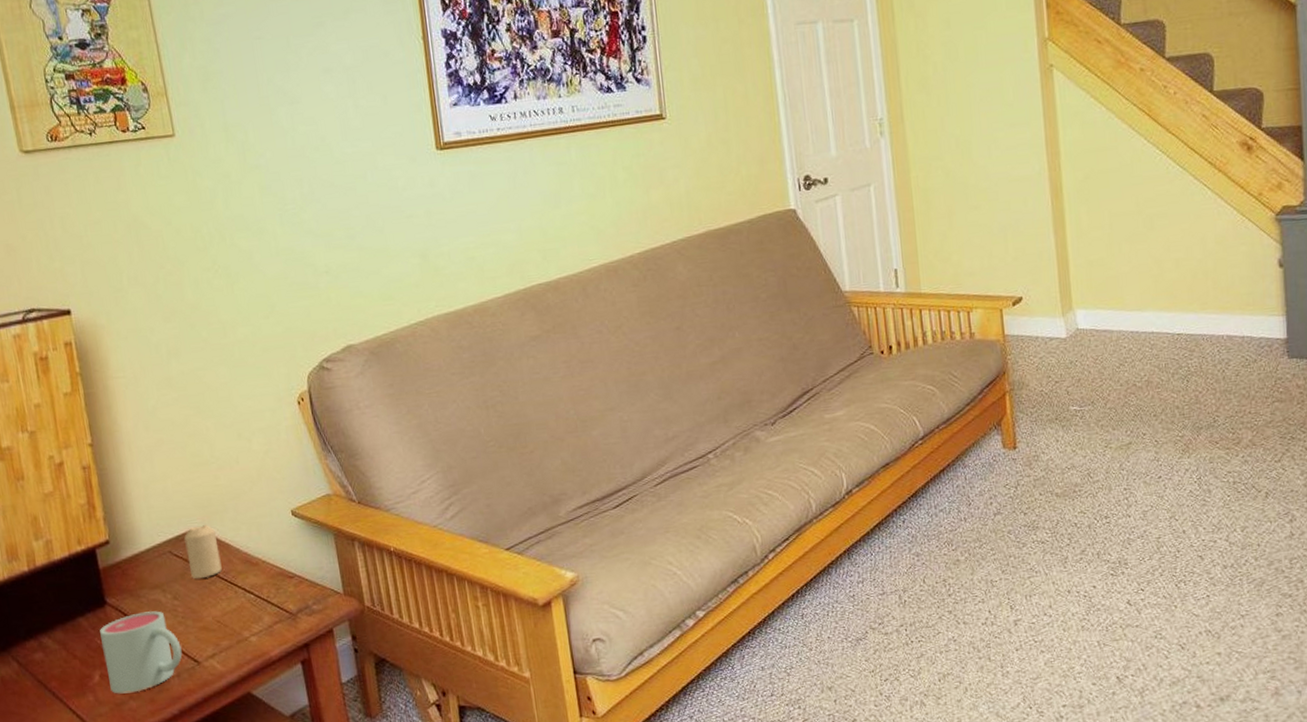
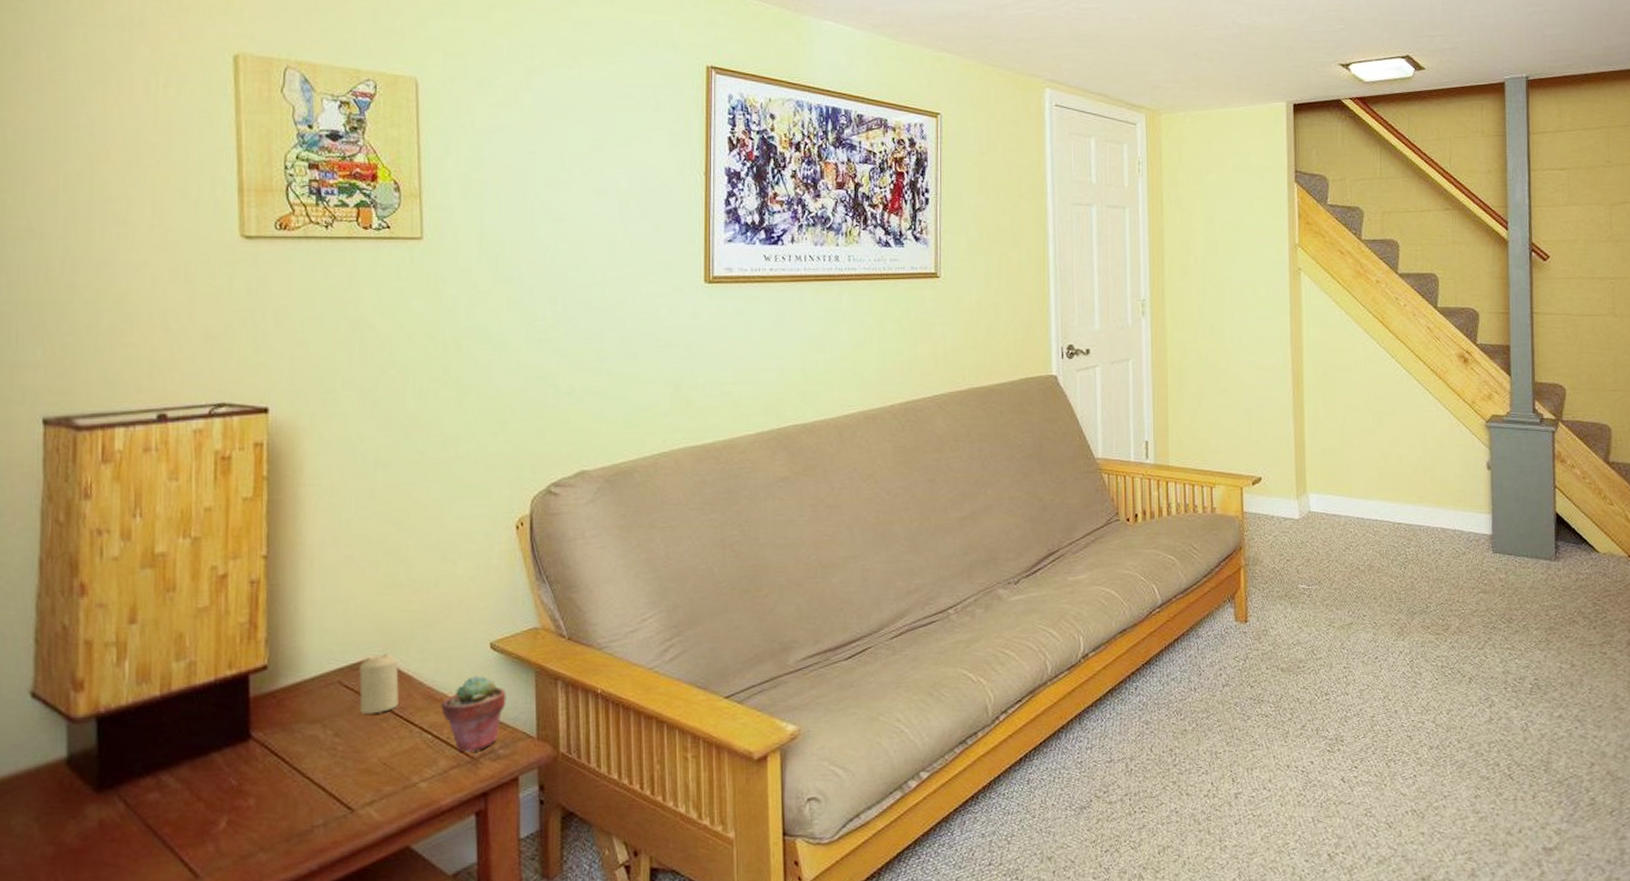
mug: present [100,611,182,694] -> none [235,748,334,844]
potted succulent: none [257,540,313,609] -> present [441,675,506,752]

